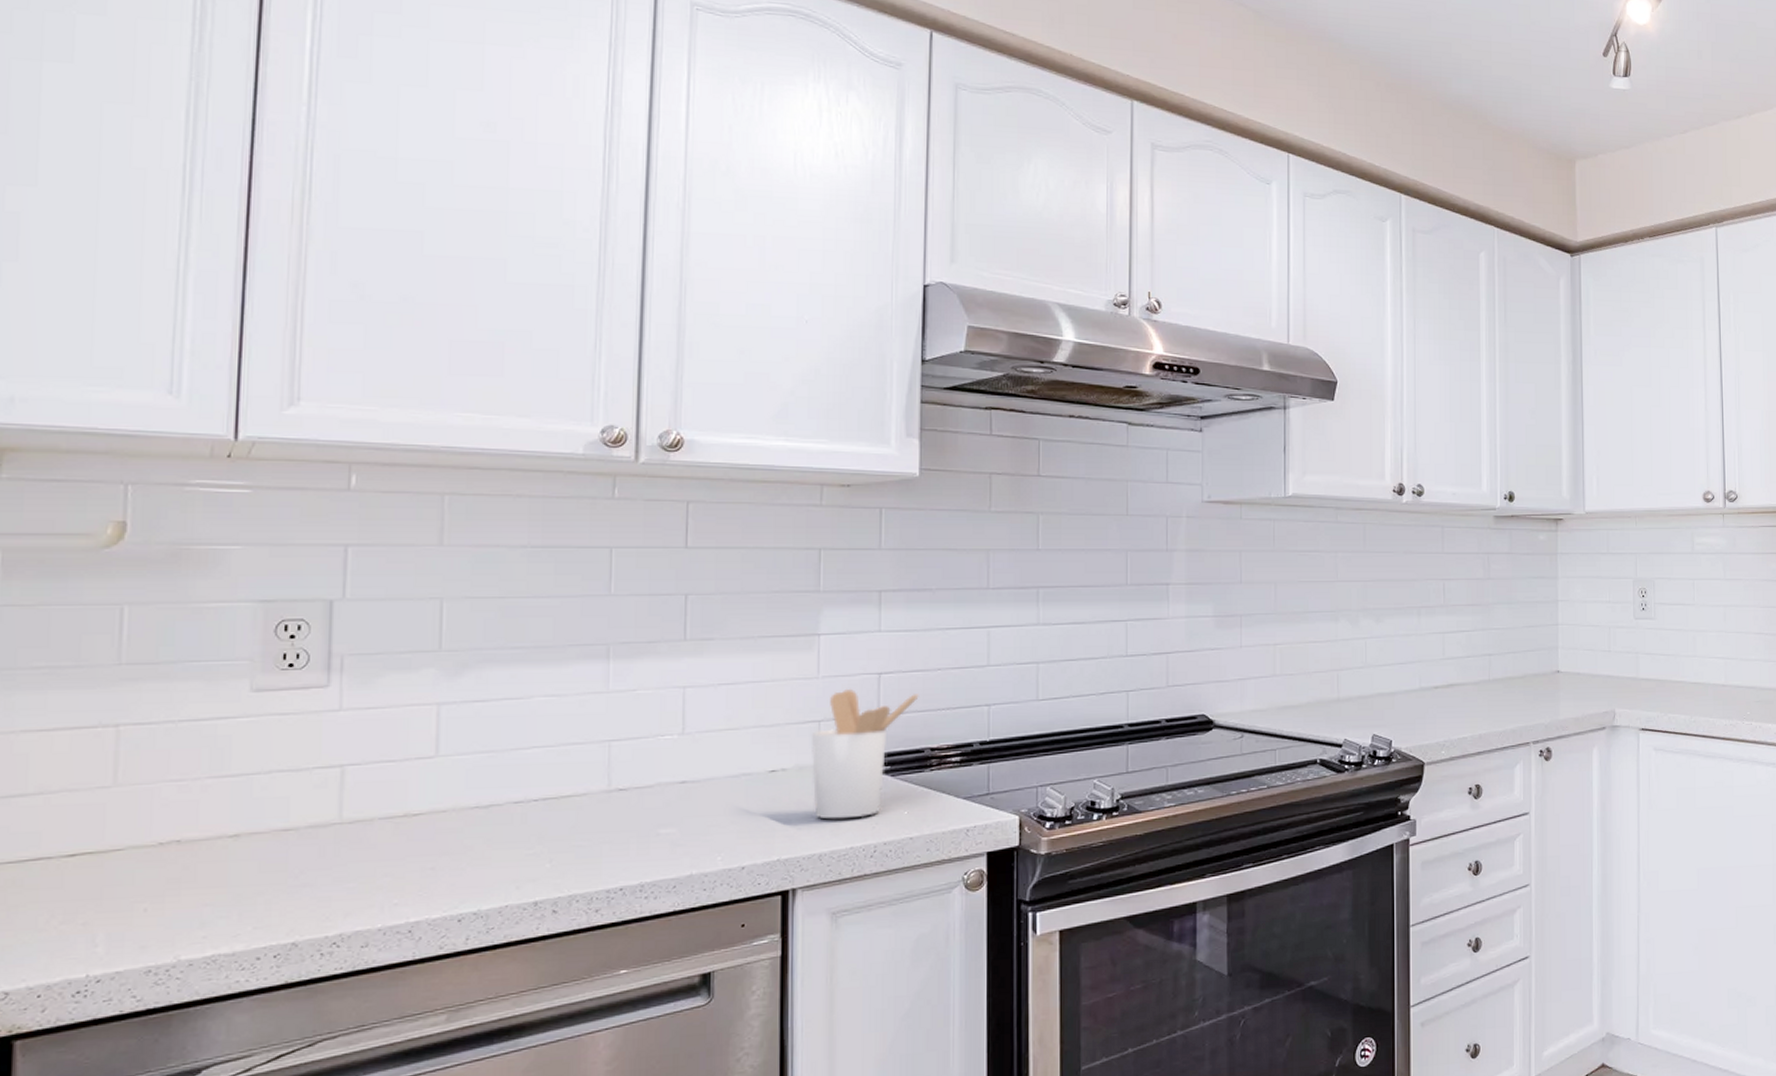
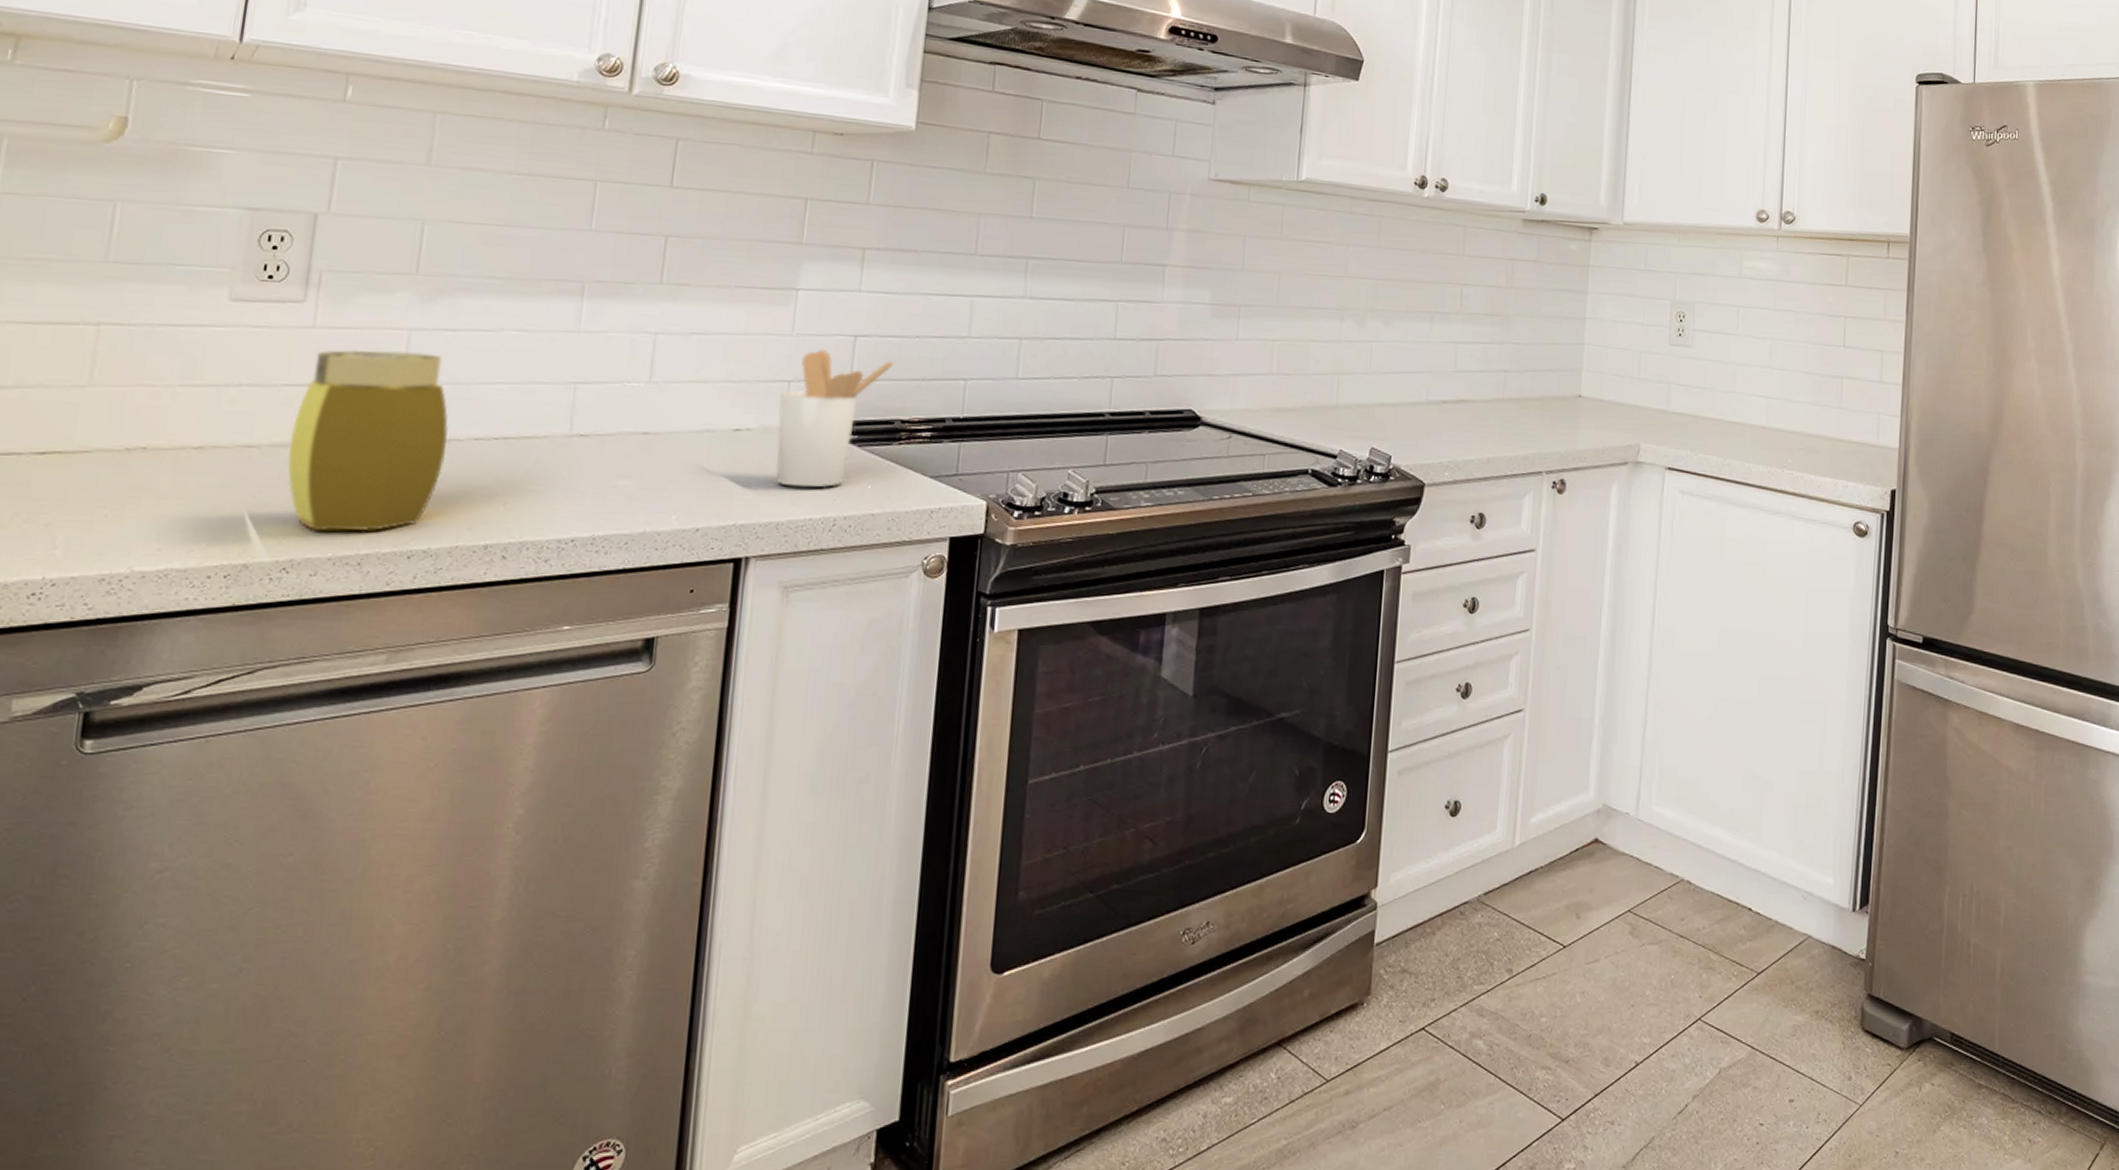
jar: none [326,725,487,904] -> present [287,349,448,532]

